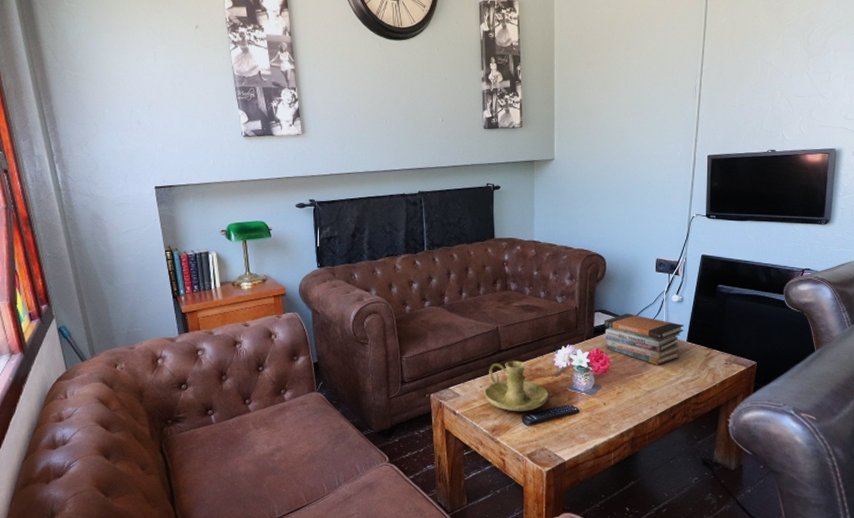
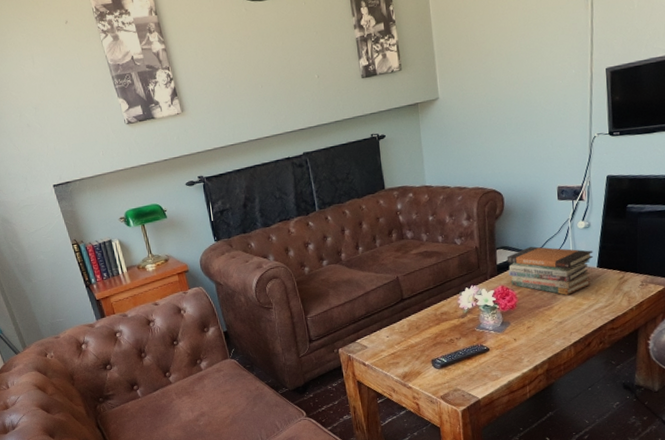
candle holder: present [484,360,548,412] -> none [391,307,456,357]

